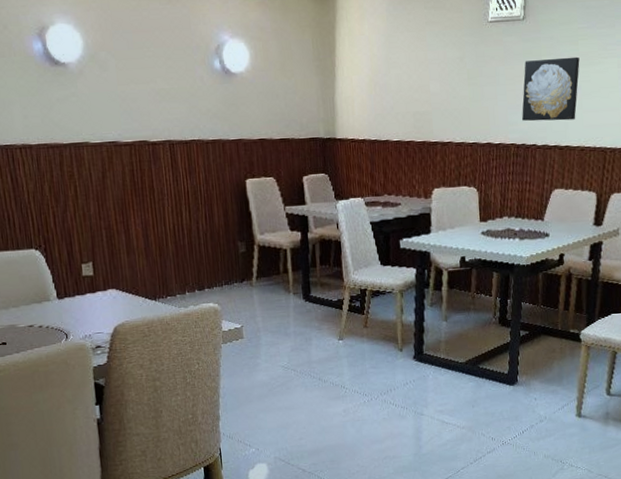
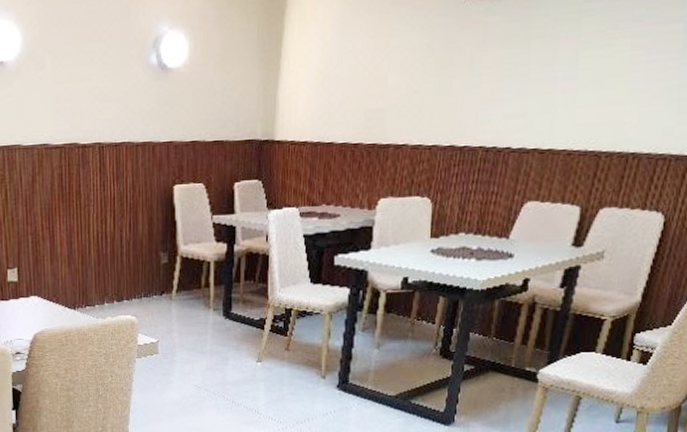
wall art: present [522,56,580,121] -> none [497,38,580,120]

